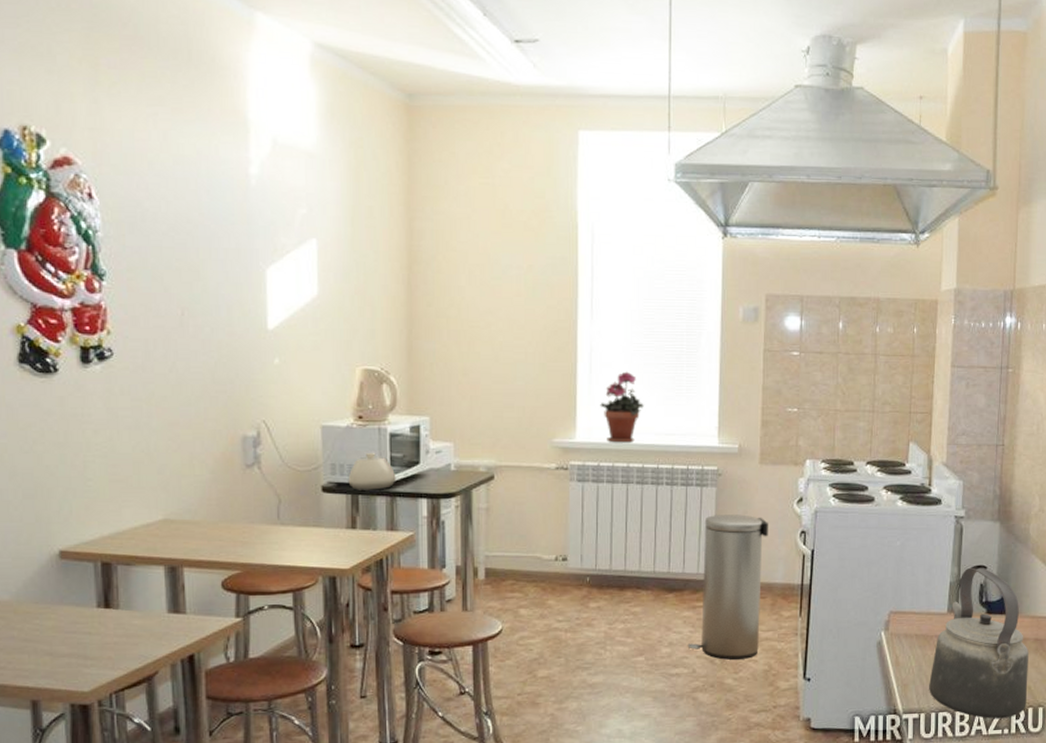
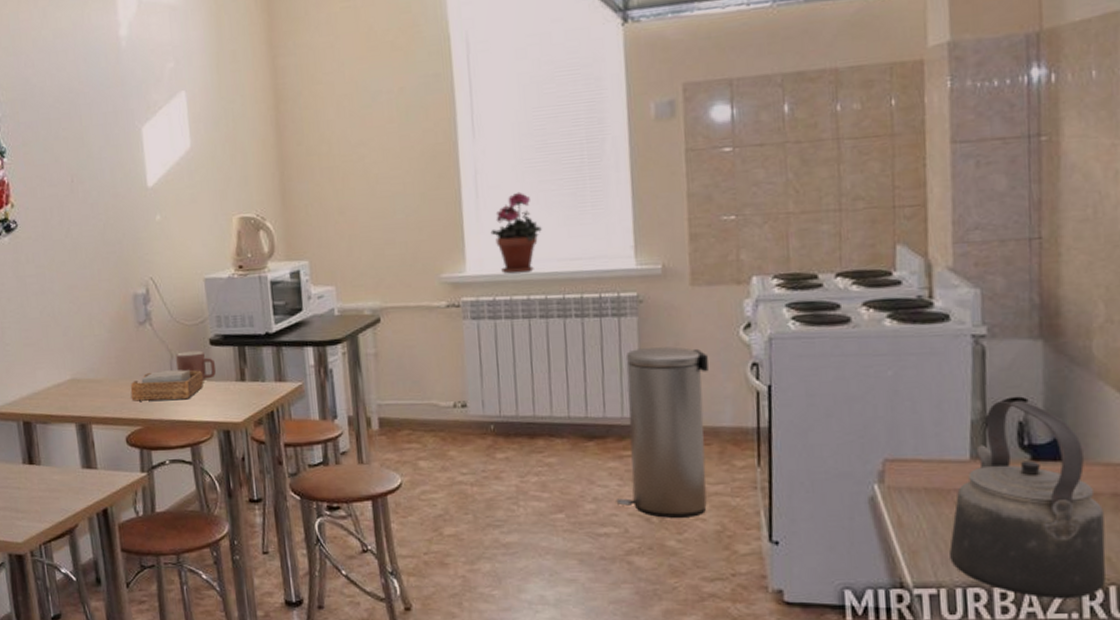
napkin holder: none [231,515,311,546] -> present [130,369,203,402]
mug: none [284,497,326,530] -> present [176,350,216,384]
sugar bowl: present [348,452,396,490] -> none [233,301,281,342]

